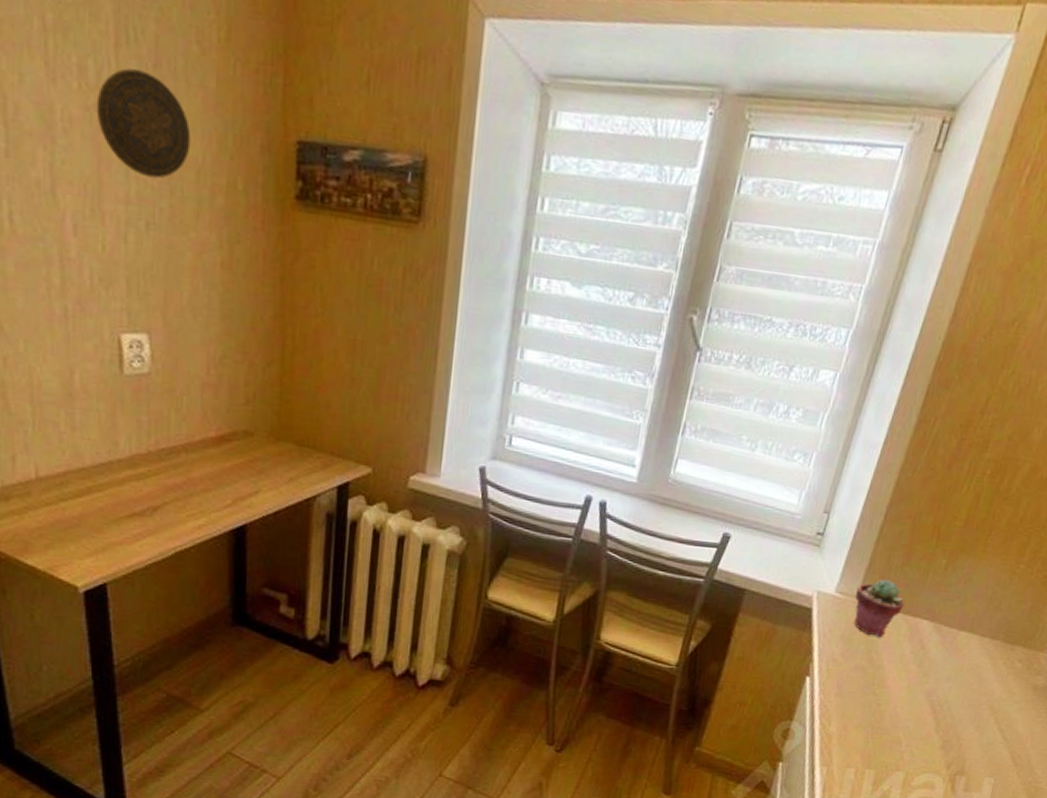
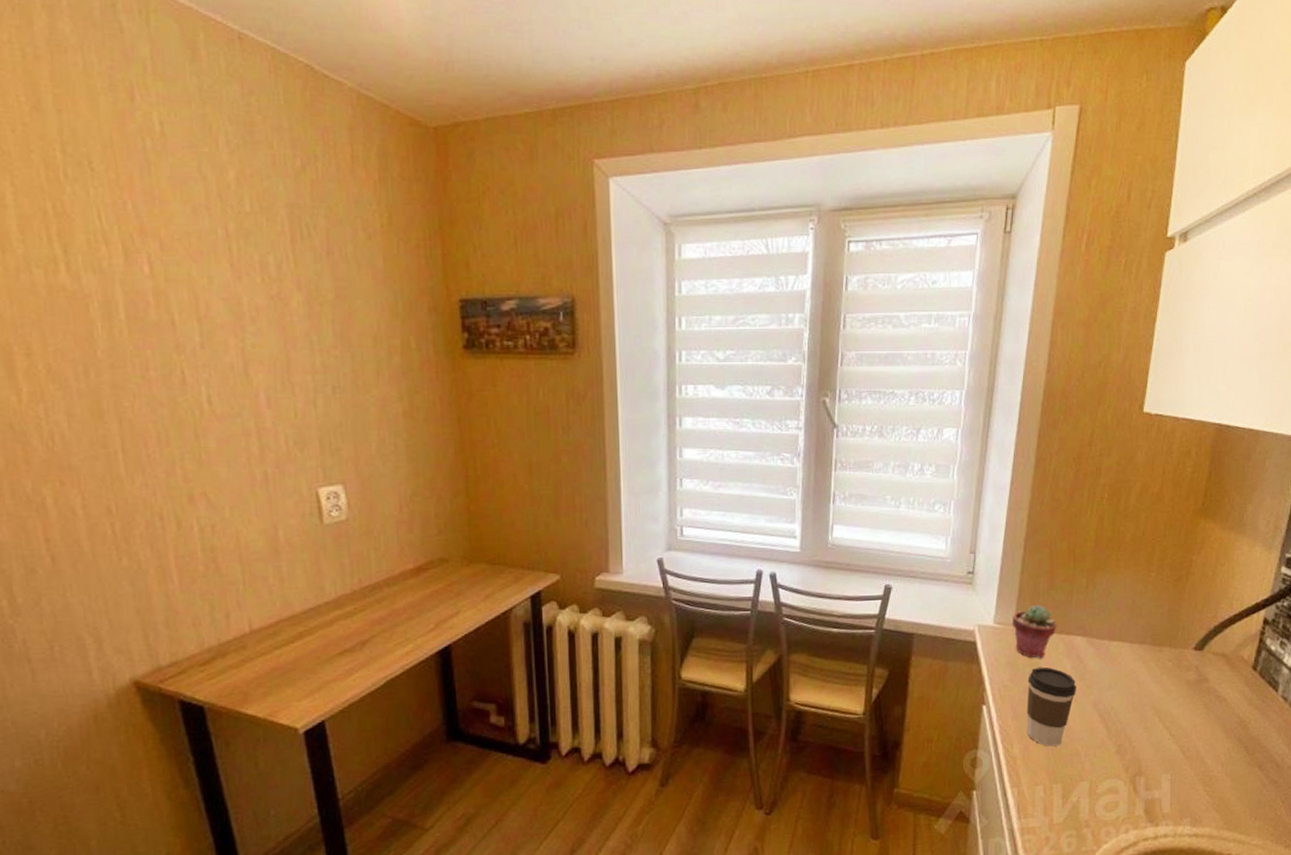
decorative plate: present [96,68,191,179] -> none [279,260,366,349]
coffee cup: none [848,645,913,731] -> present [1027,666,1077,747]

